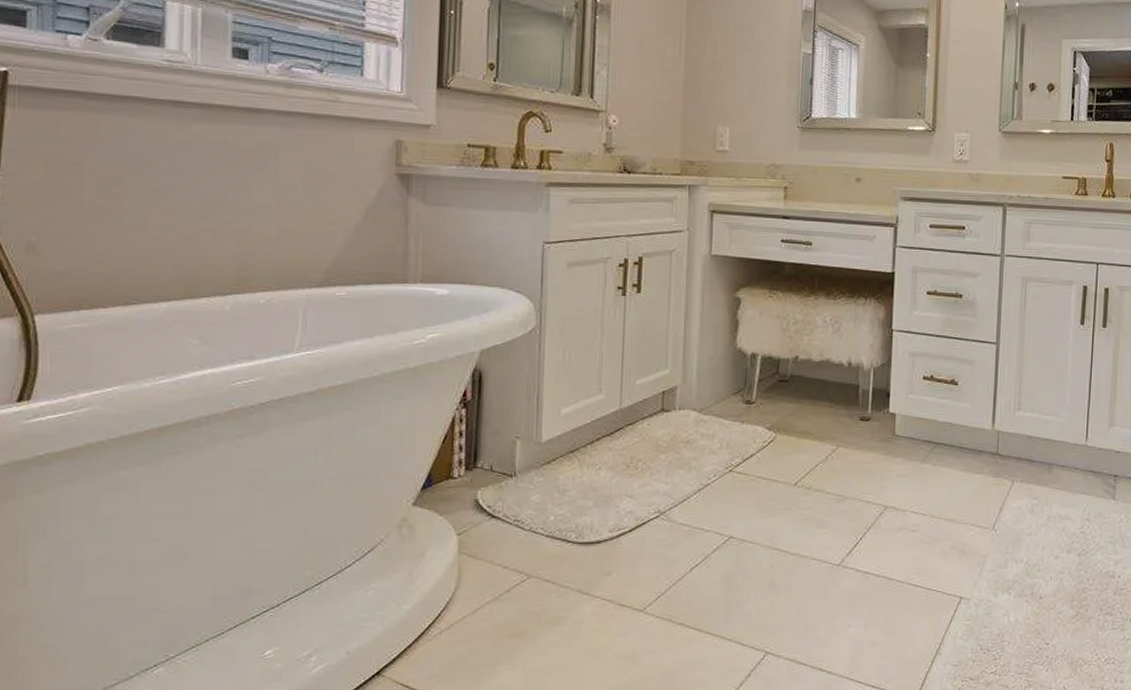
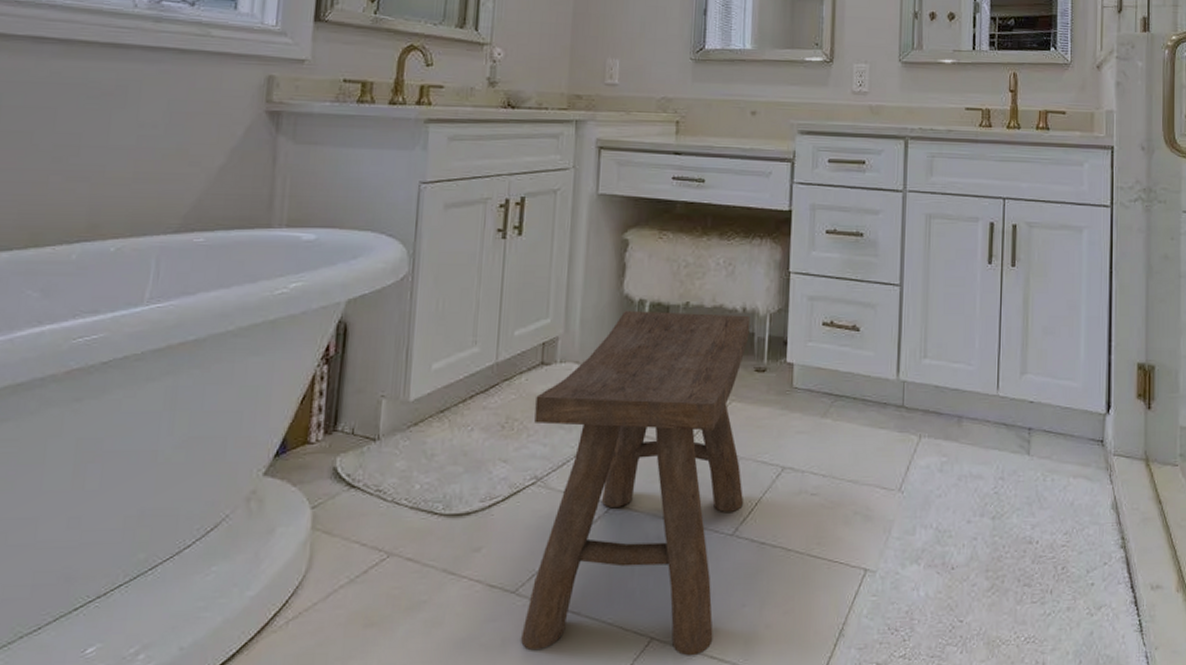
stool: none [650,364,855,668] -> present [521,311,750,656]

